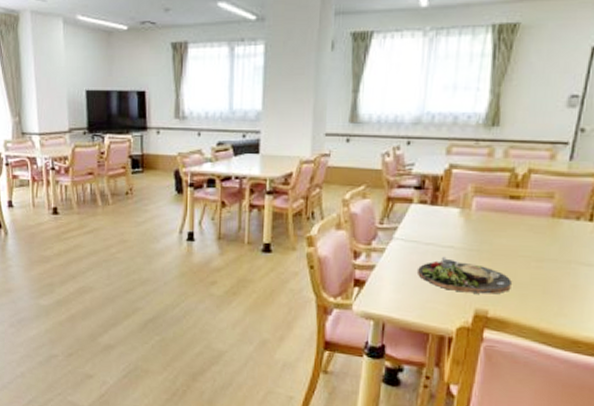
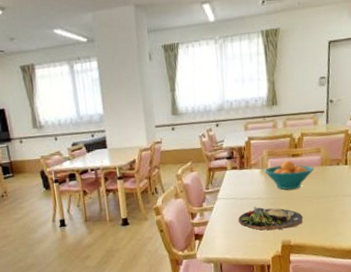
fruit bowl: none [464,202,541,243] -> present [263,160,315,190]

